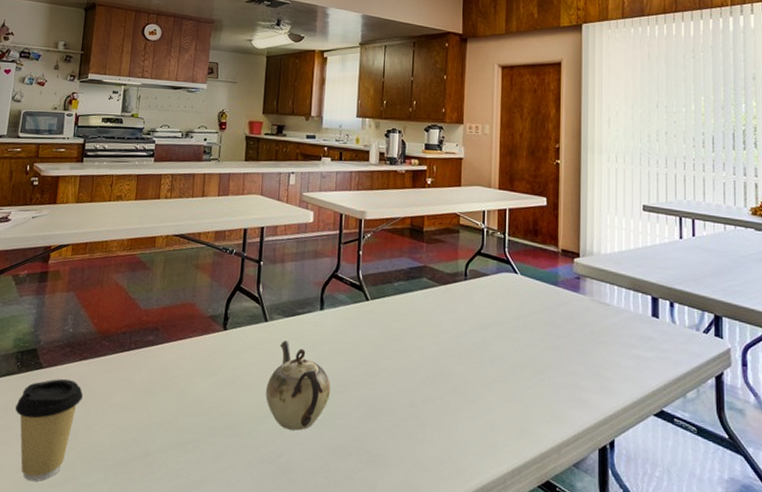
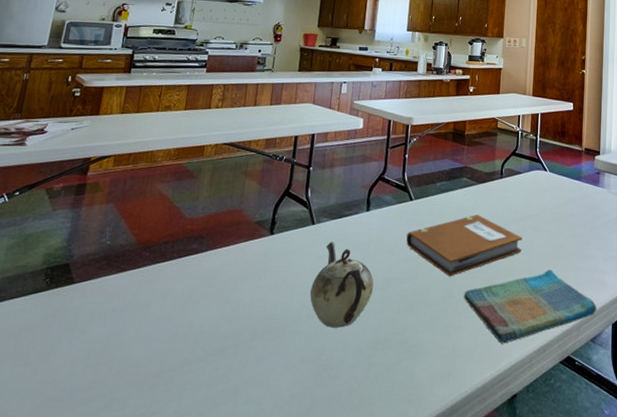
coffee cup: present [15,378,83,482] -> none [41,292,118,403]
notebook: none [363,319,491,385] -> present [406,215,522,277]
dish towel: none [427,383,580,461] -> present [464,269,597,344]

